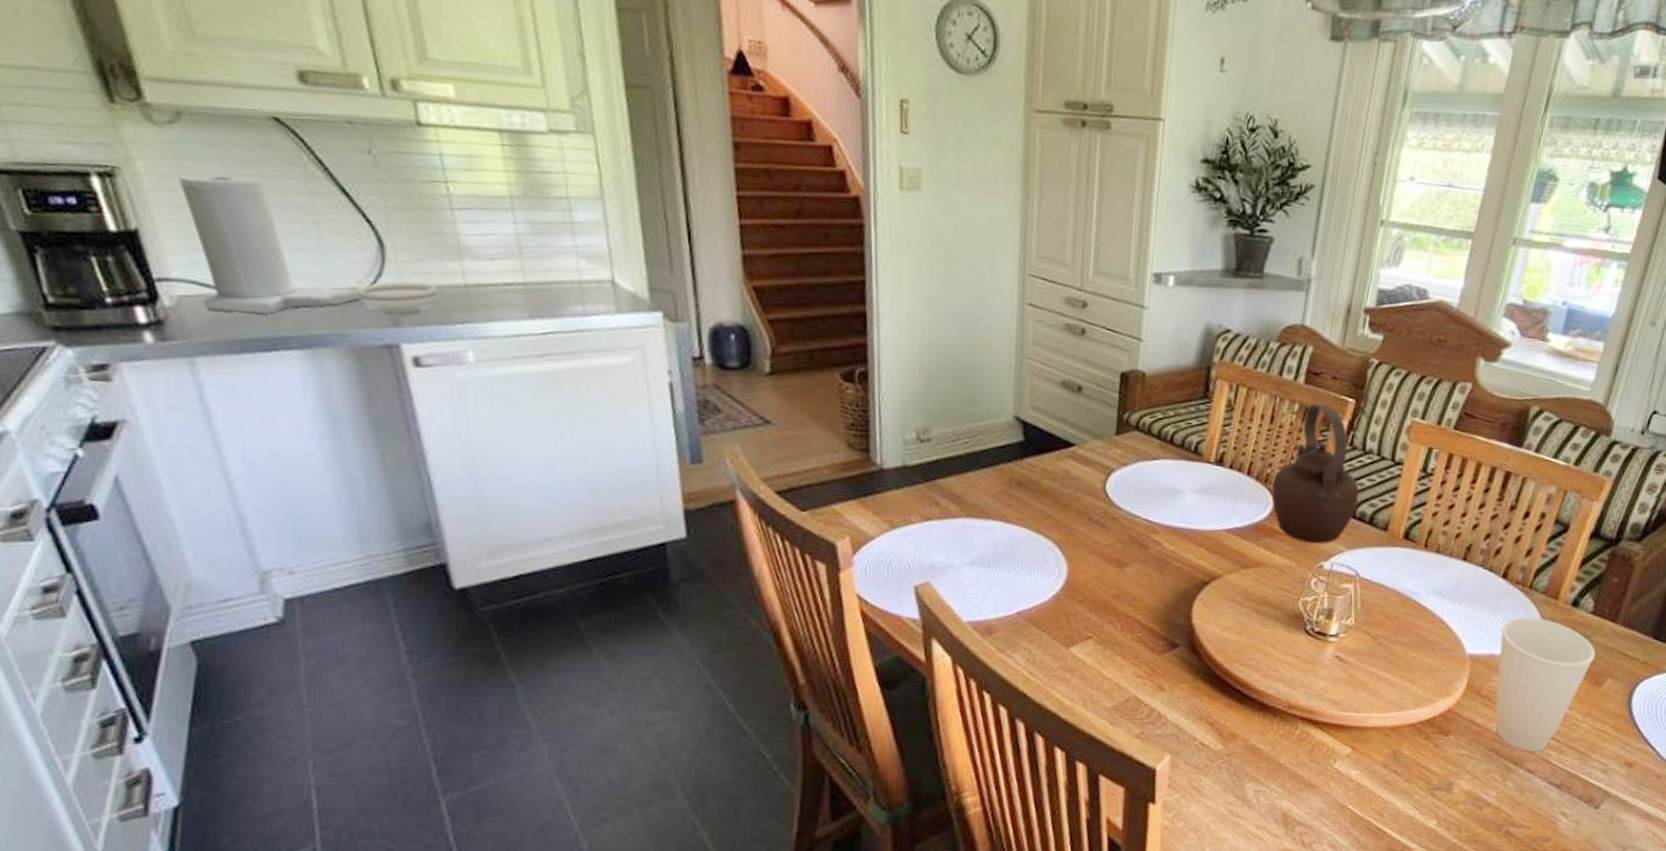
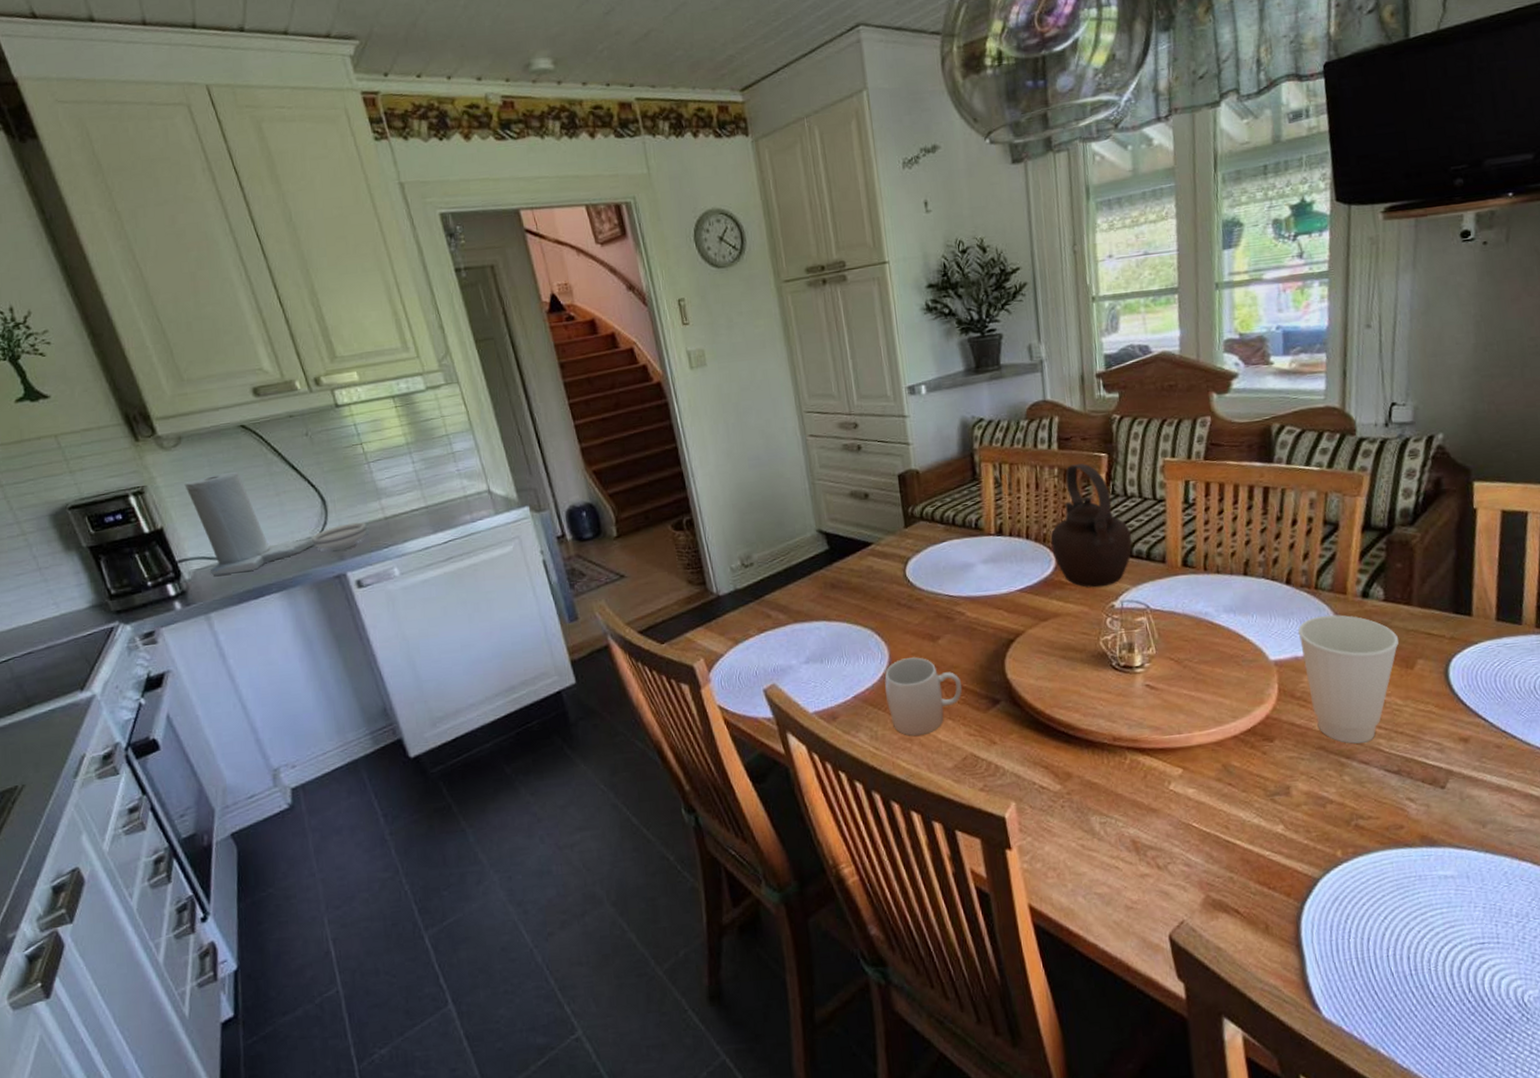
mug: none [1053,580,1142,668] -> present [884,657,963,736]

